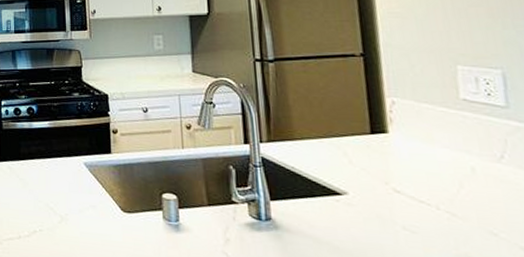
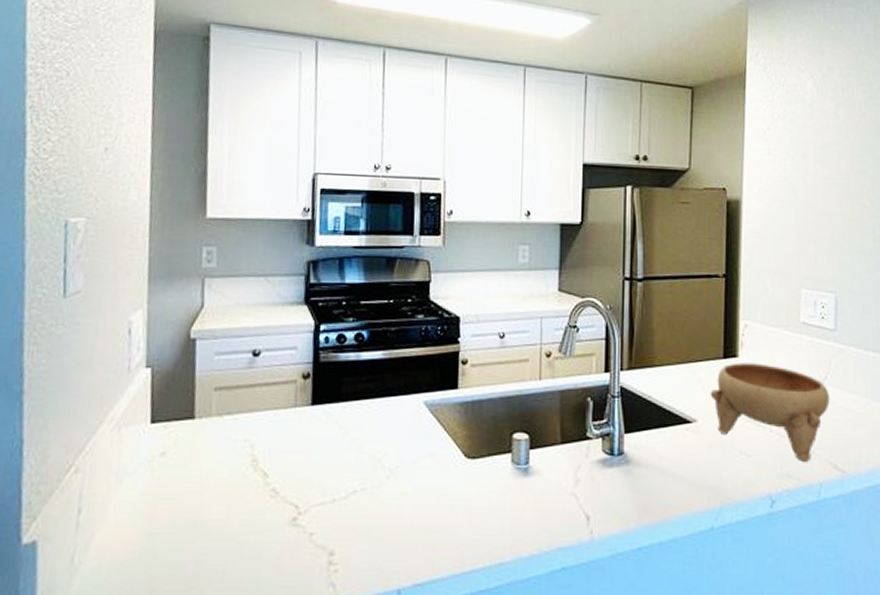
bowl: none [359,138,512,246] -> present [710,362,830,463]

